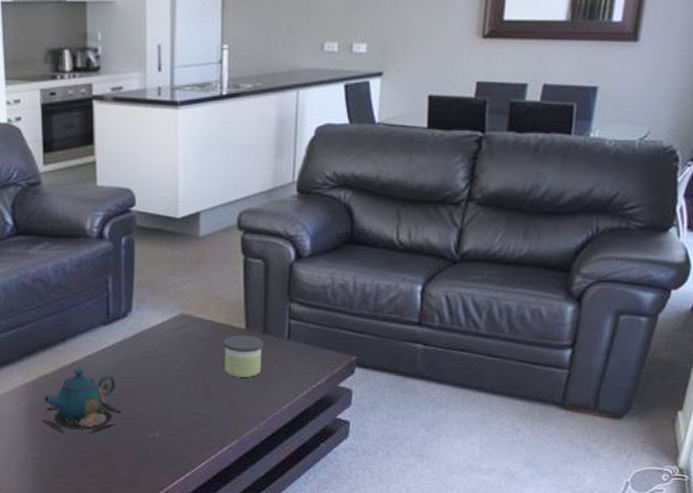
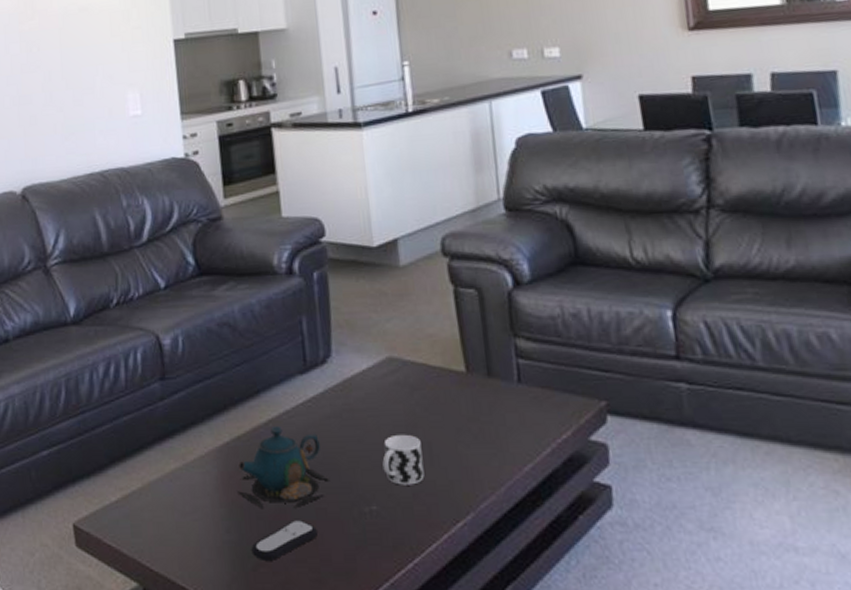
remote control: none [51,443,108,473] -> present [251,520,317,560]
cup: none [167,377,201,418] -> present [382,434,425,485]
candle: present [224,335,263,377] -> none [441,379,492,432]

